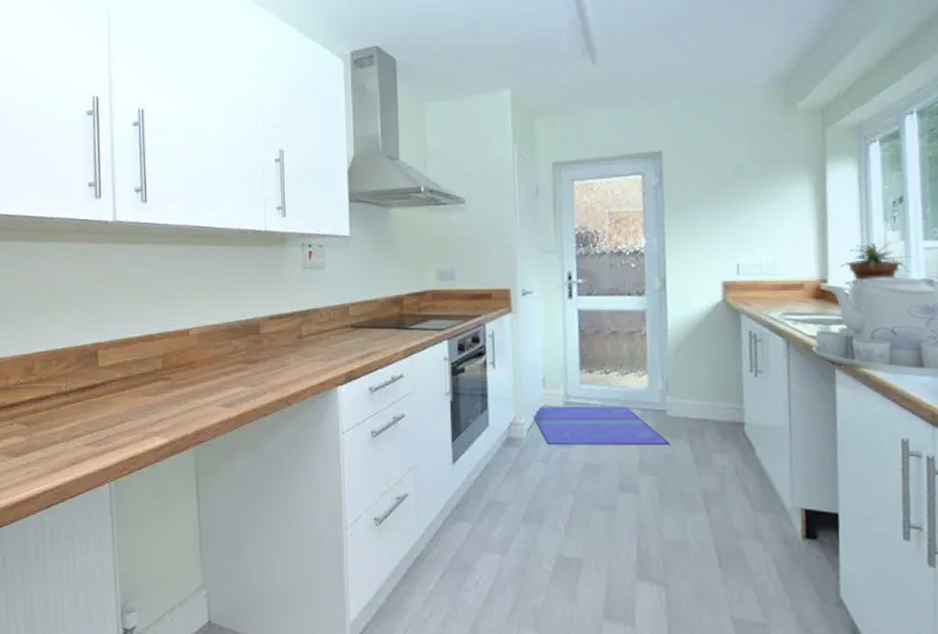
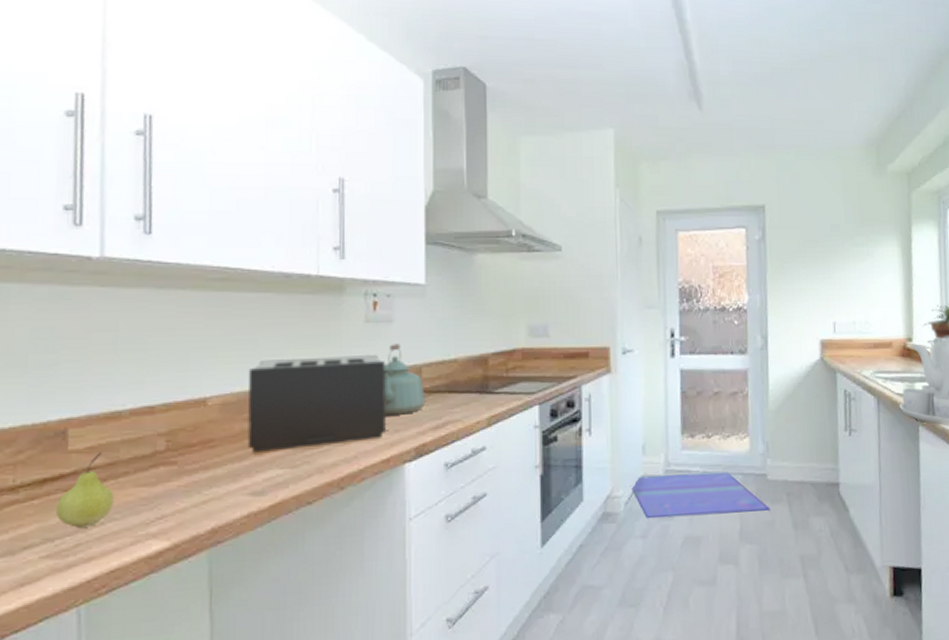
fruit: none [93,369,129,425] -> present [56,452,114,529]
toaster: none [217,295,322,374] -> present [247,354,386,454]
kettle: none [319,286,353,346] -> present [384,344,426,416]

